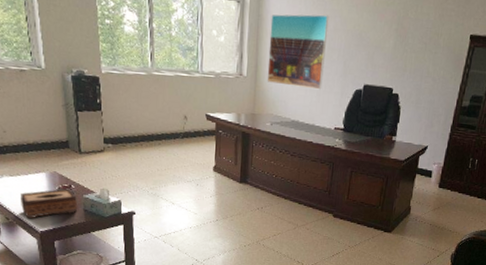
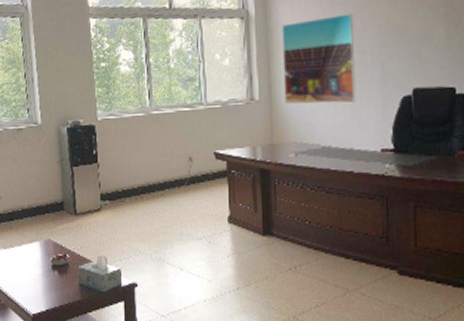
tissue box: present [21,188,78,219] -> none [13,259,73,299]

